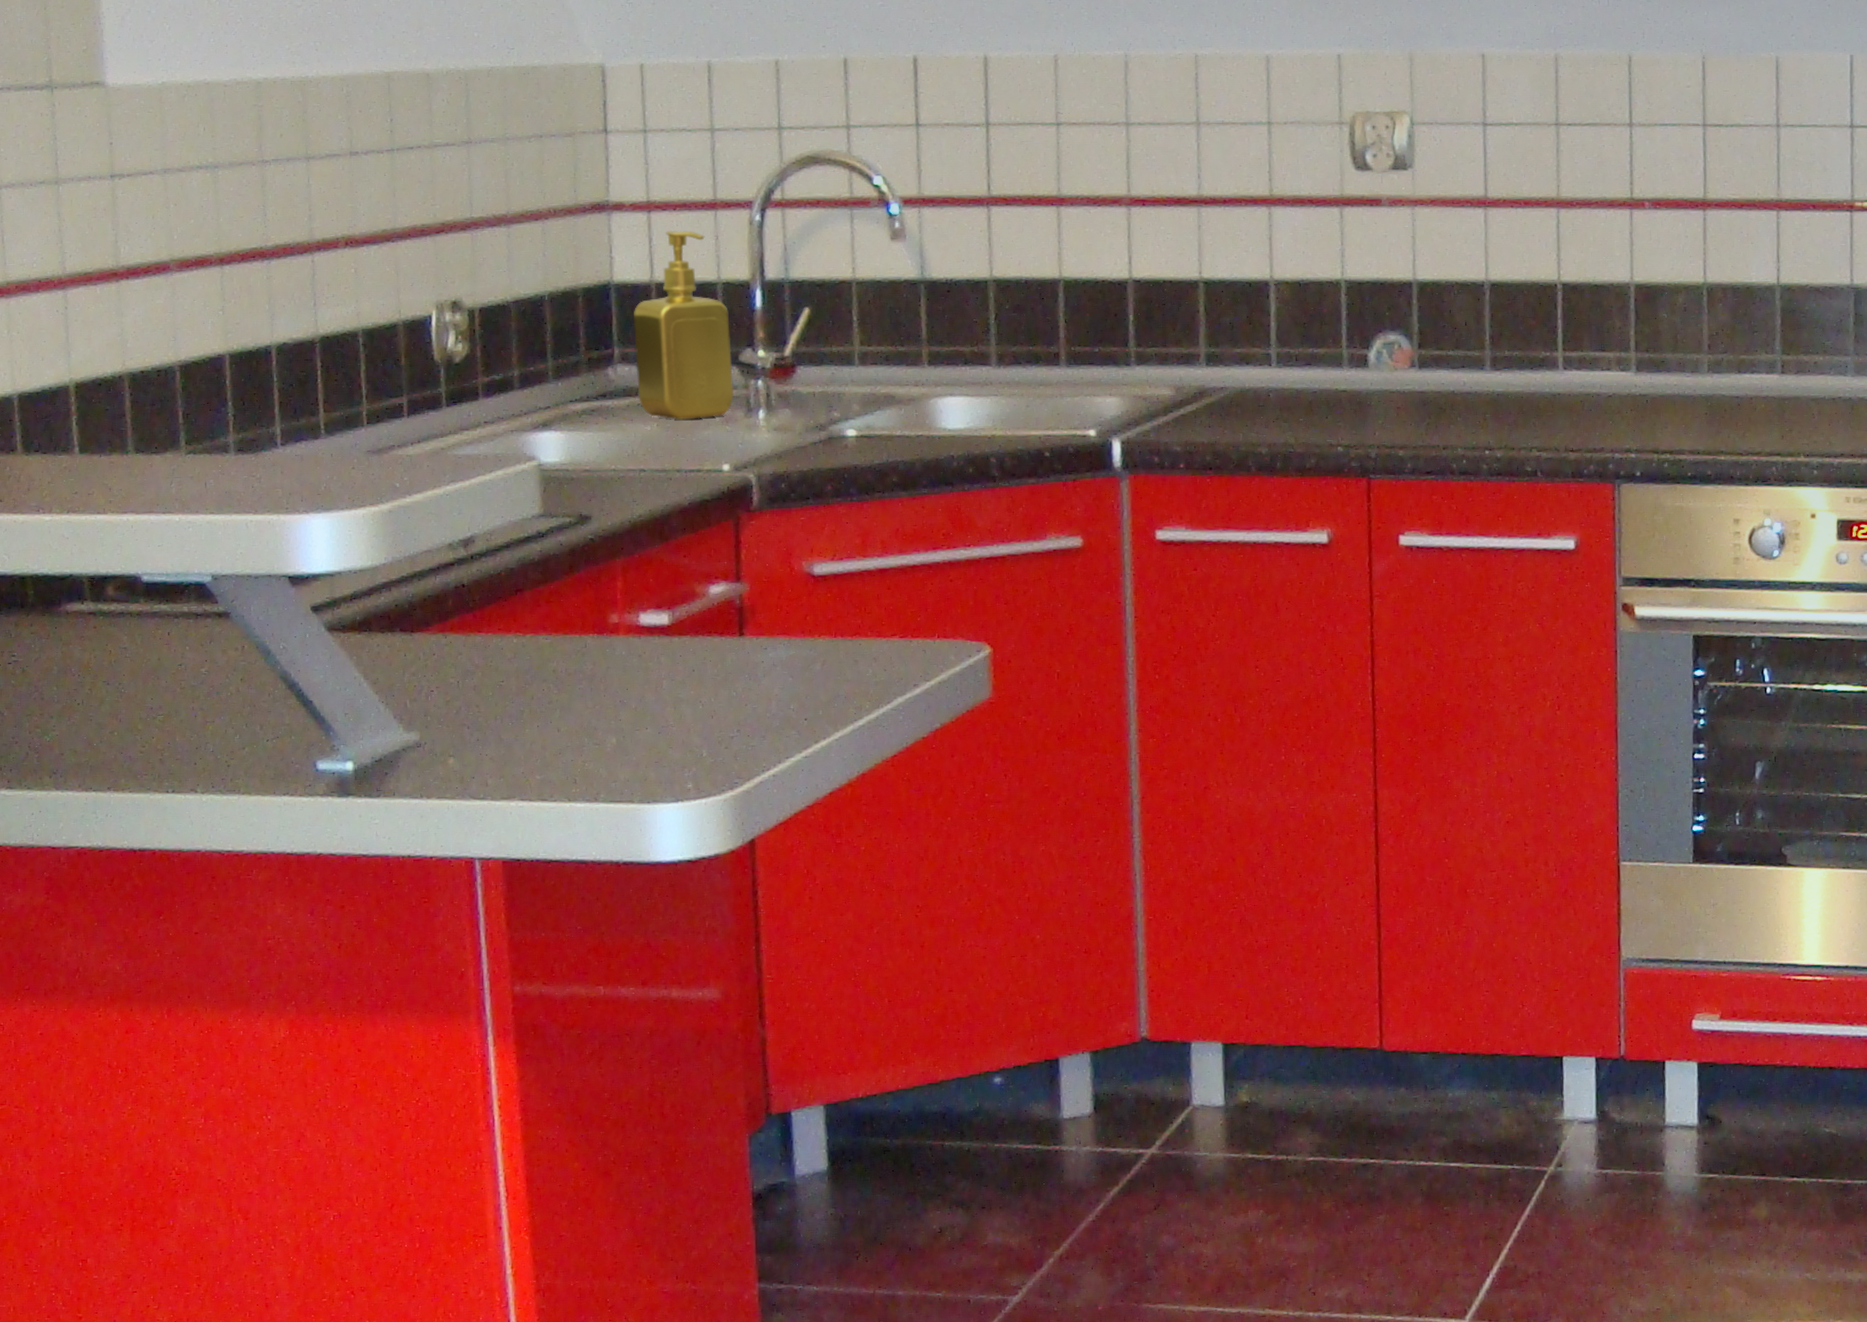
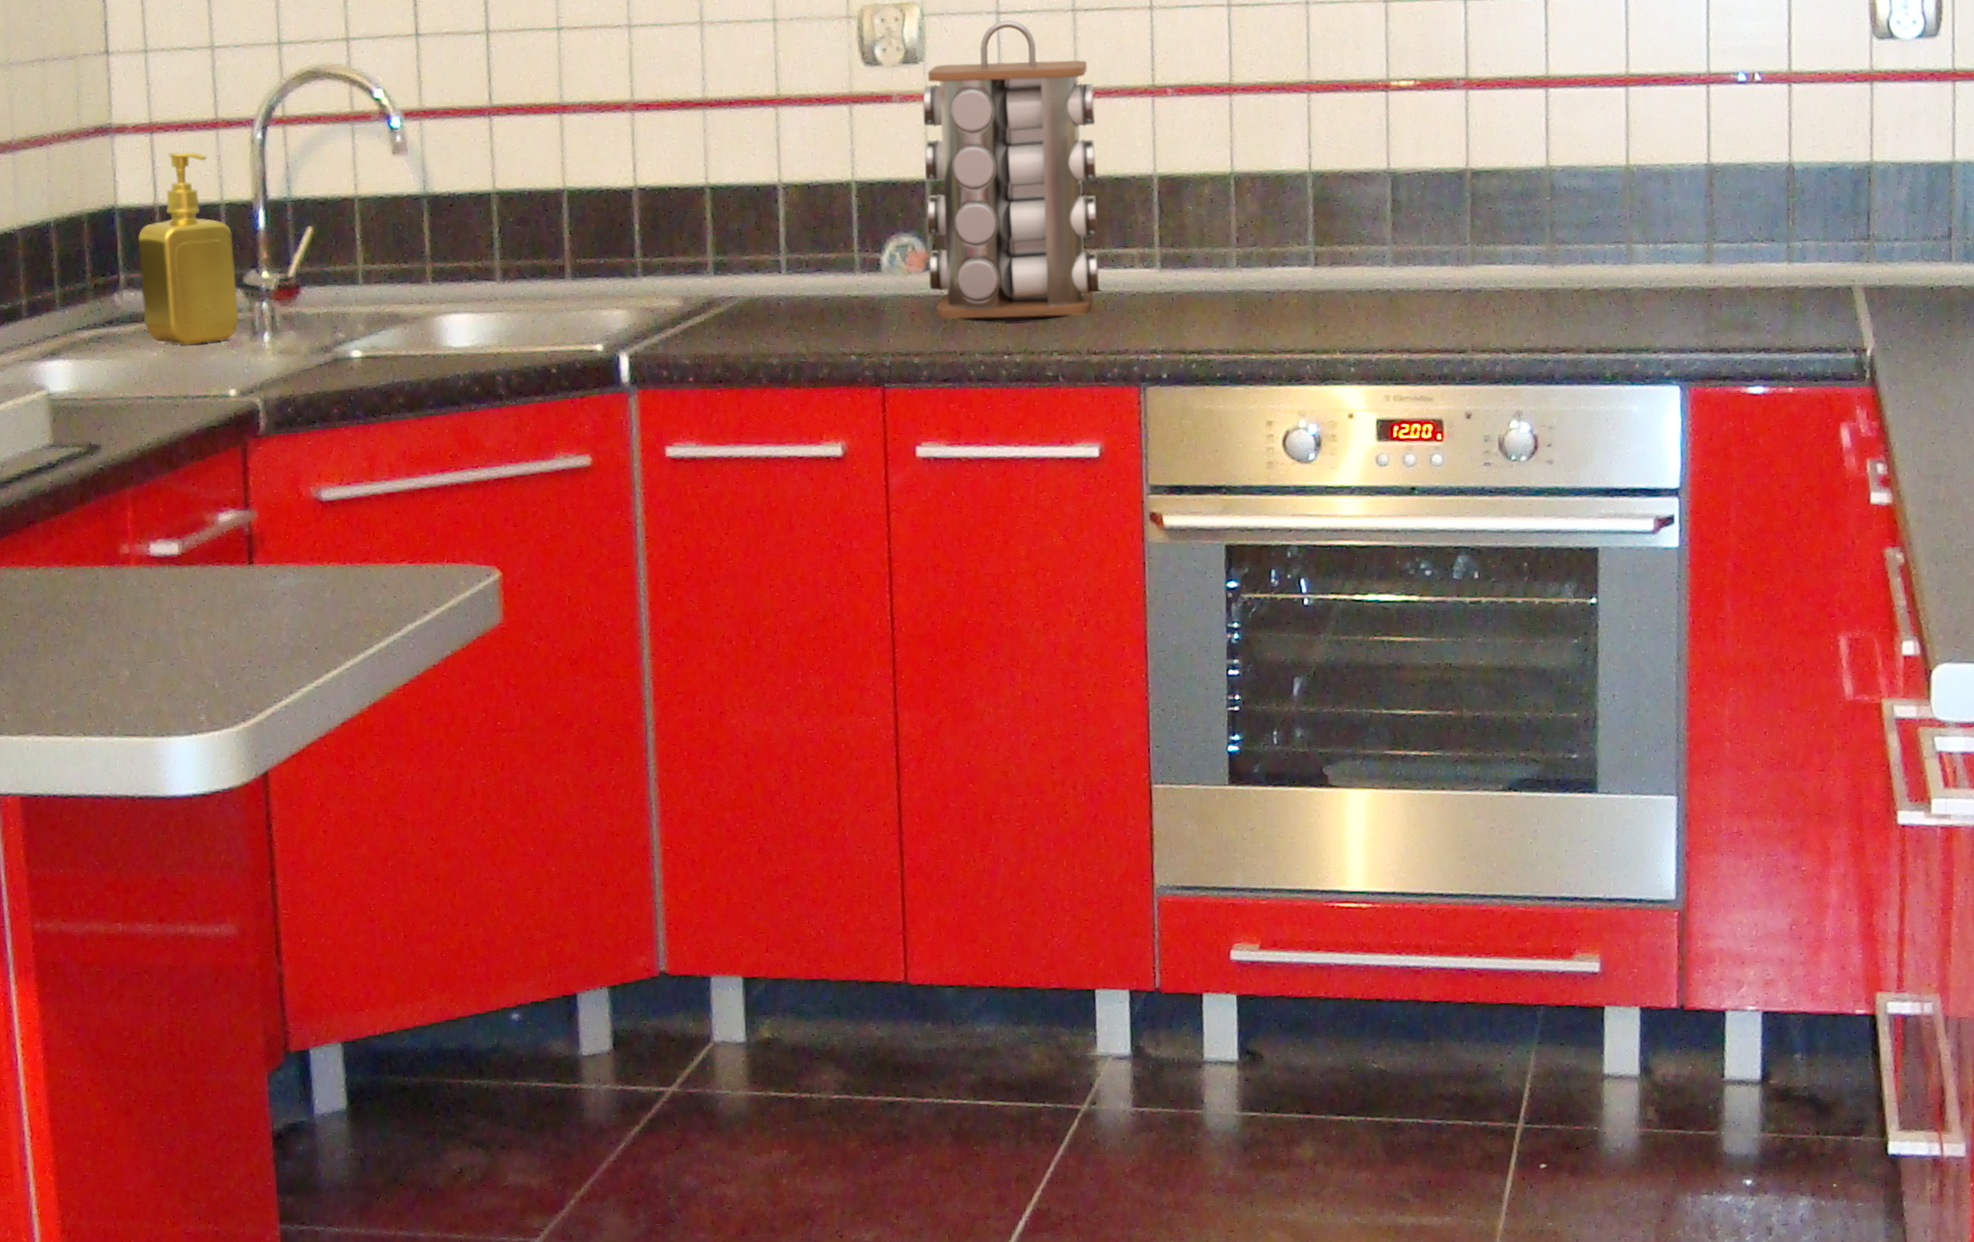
spice rack: none [1411,132,1578,419] -> present [923,20,1100,322]

